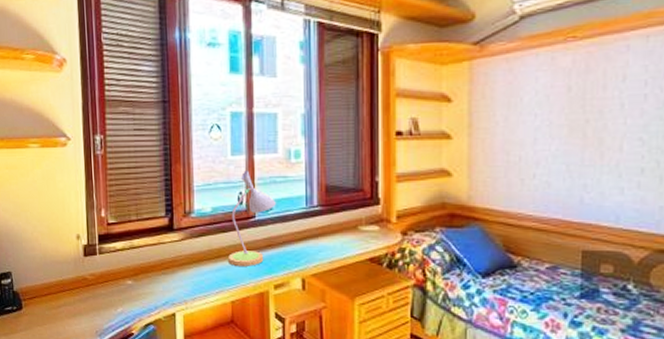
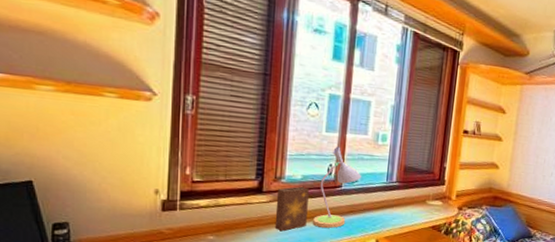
book: none [188,220,222,273] -> present [274,186,309,232]

